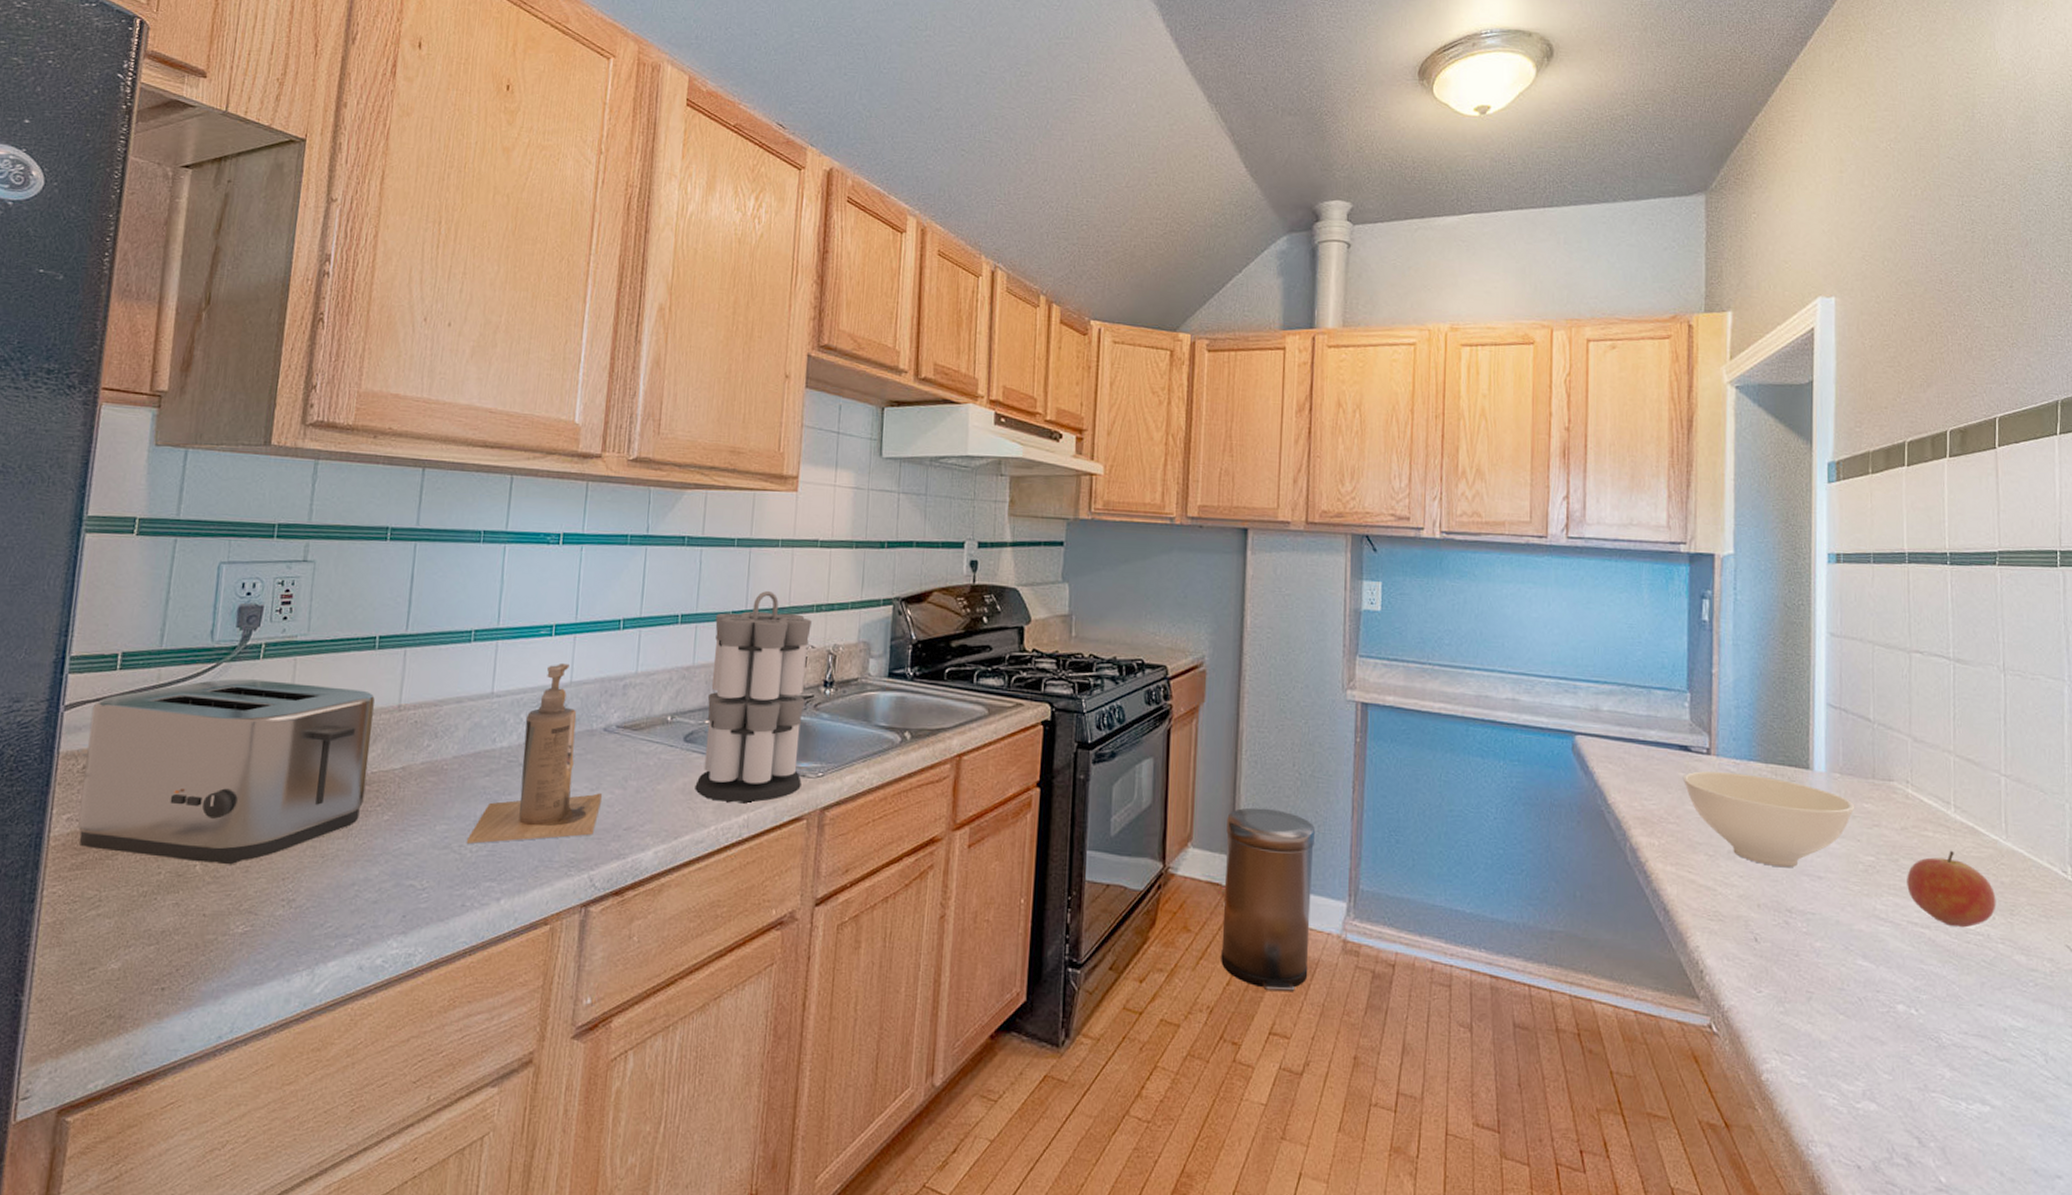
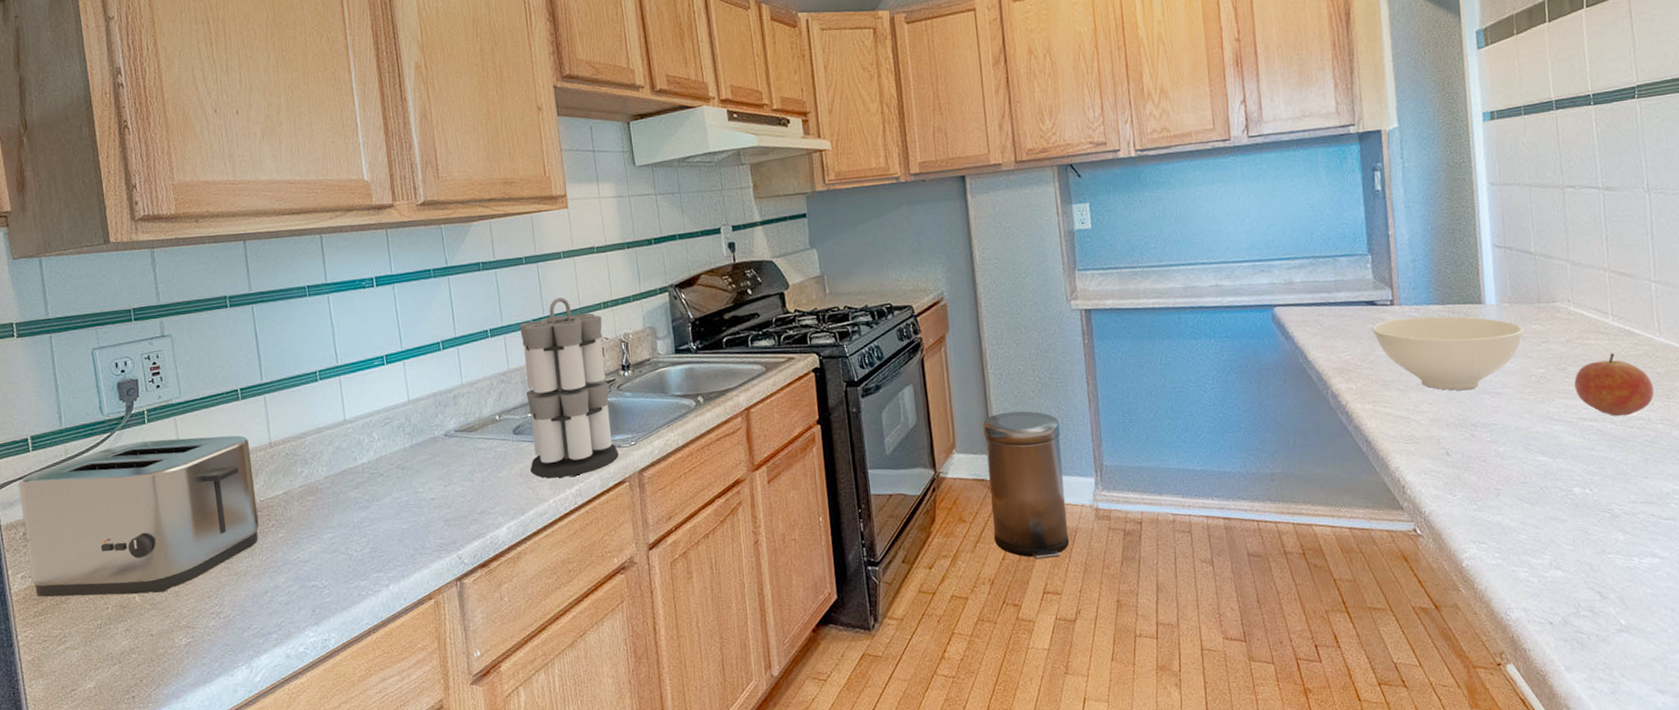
soap dispenser: present [466,662,603,844] -> none [350,385,456,545]

